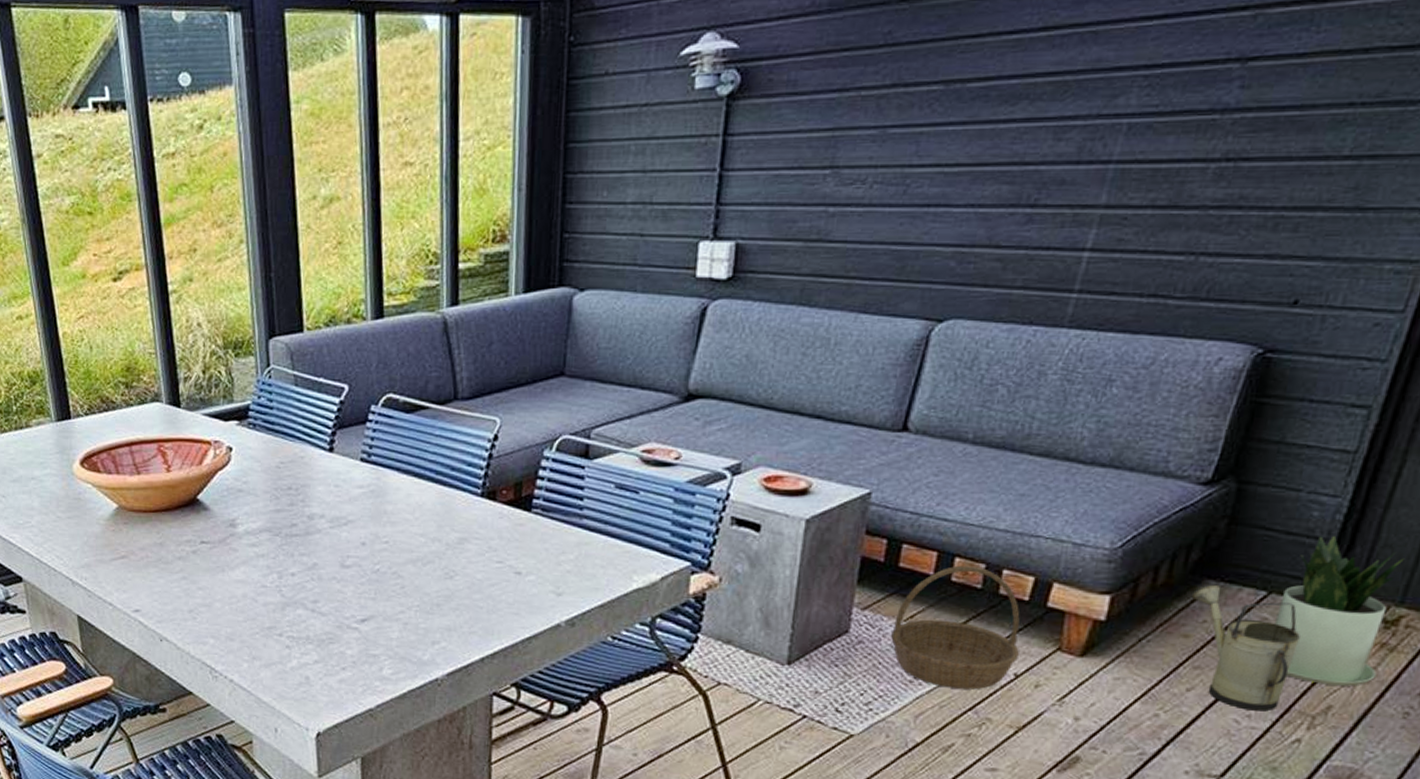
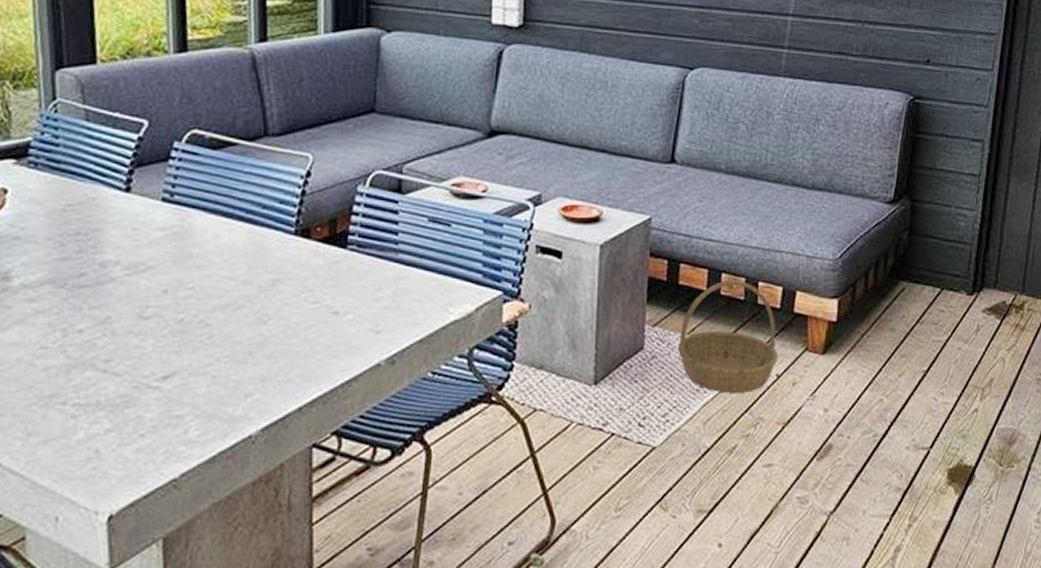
watering can: present [1191,584,1300,712] -> none [892,285,966,389]
planter: present [1273,536,1405,686] -> none [948,241,1020,362]

